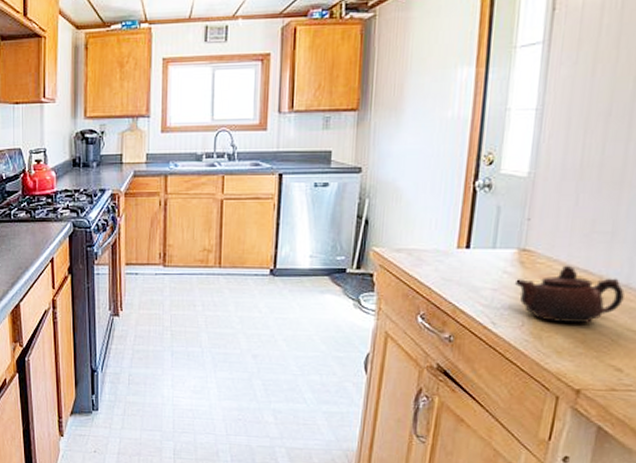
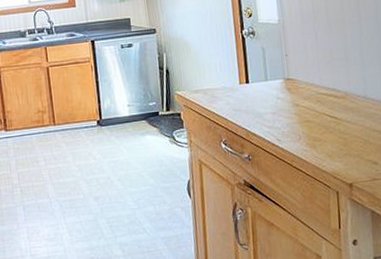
teapot: present [514,265,624,323] -> none [287,86,365,132]

